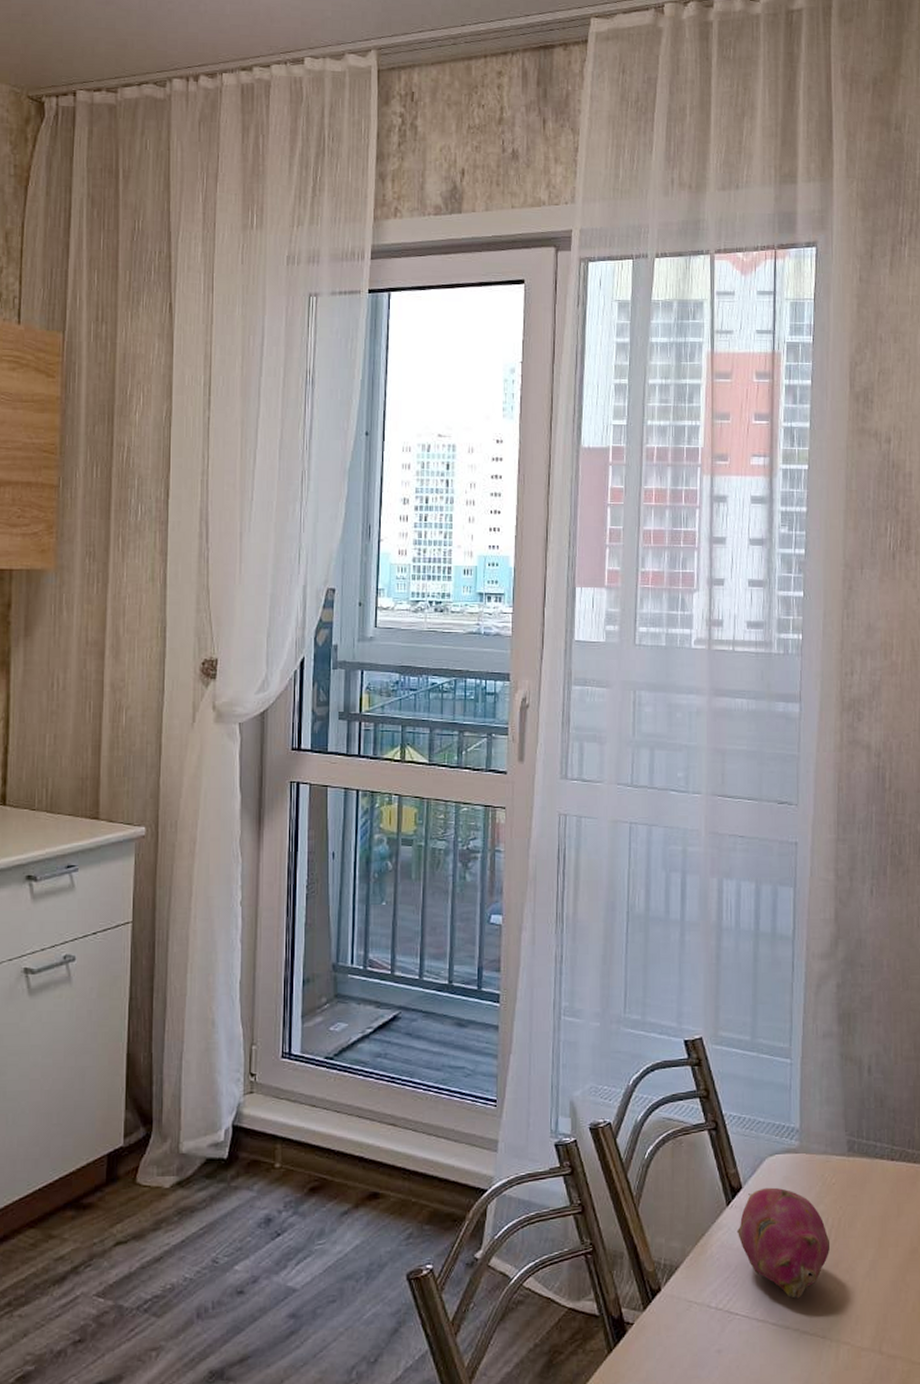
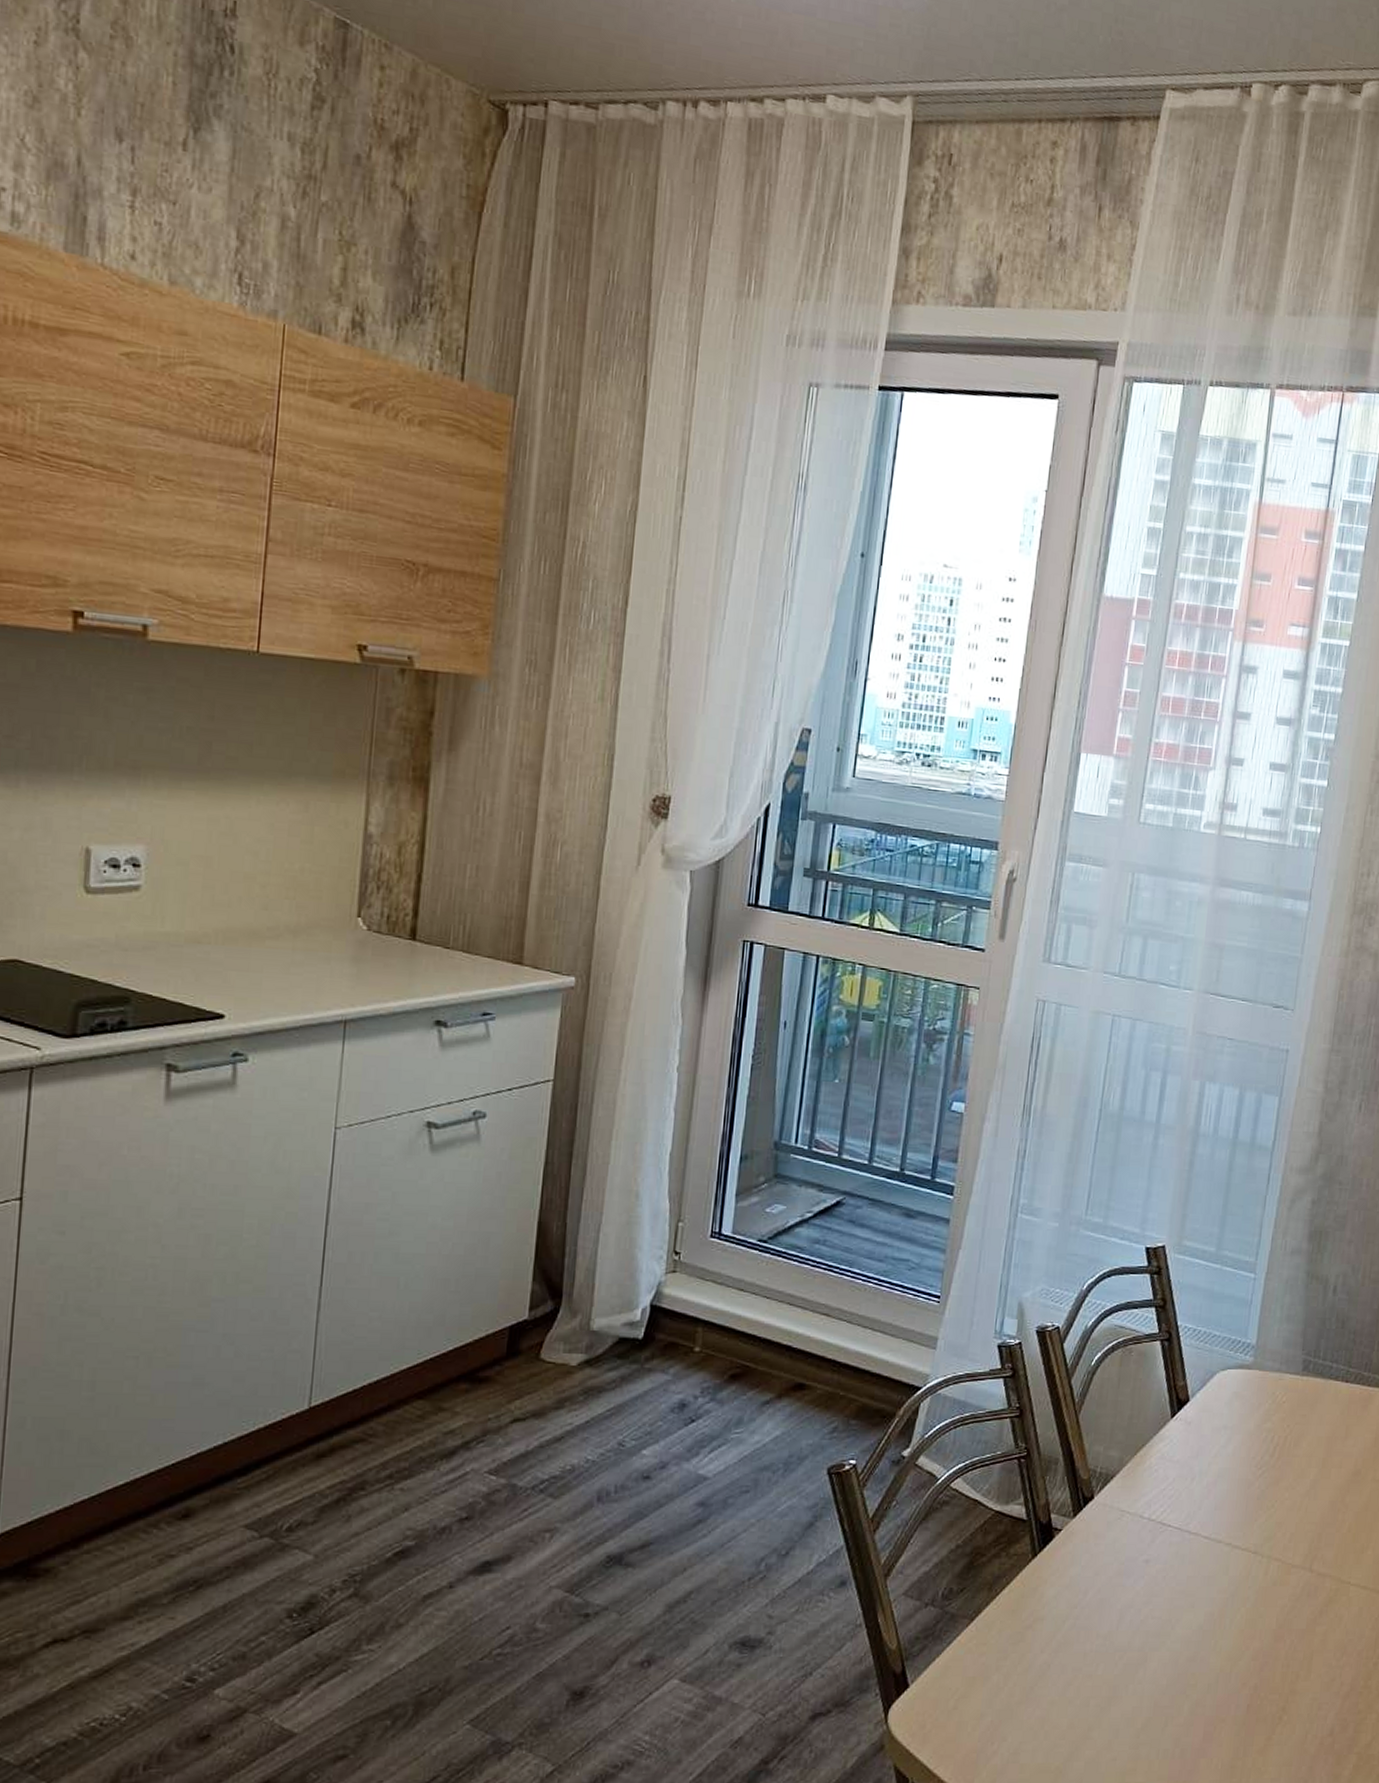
fruit: present [736,1187,831,1299] -> none [1178,1402,1273,1513]

